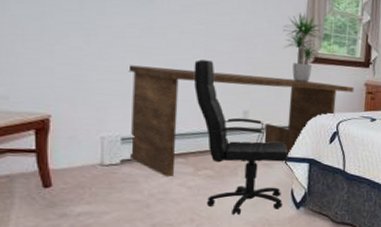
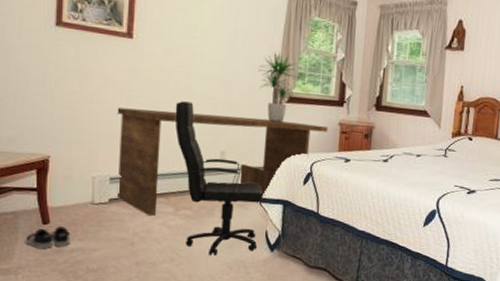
shoe: none [22,190,77,213] -> present [25,226,71,249]

